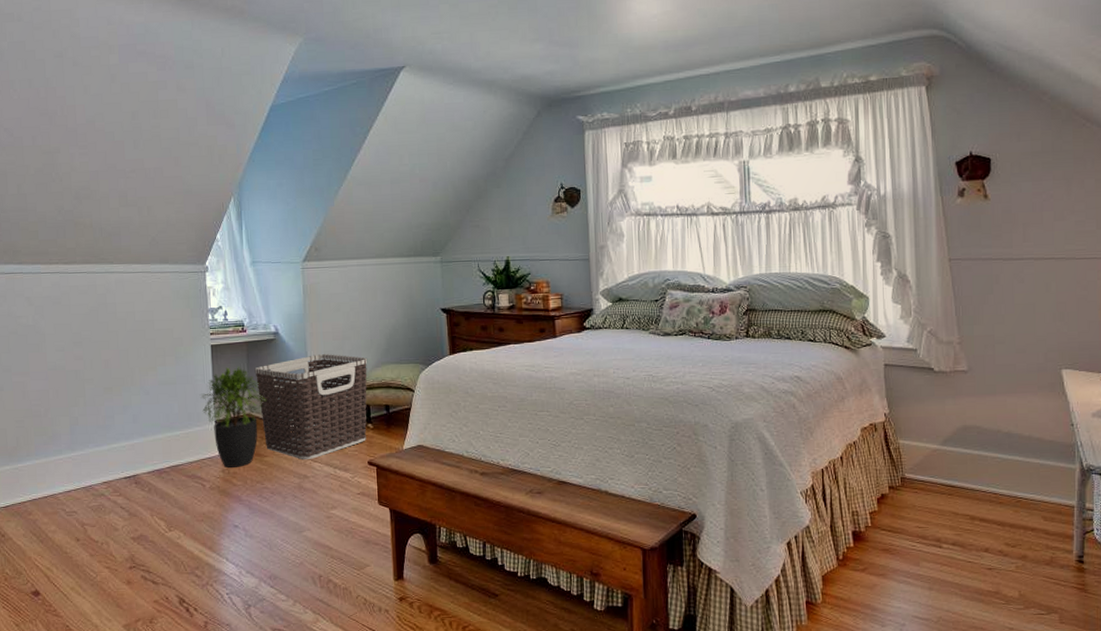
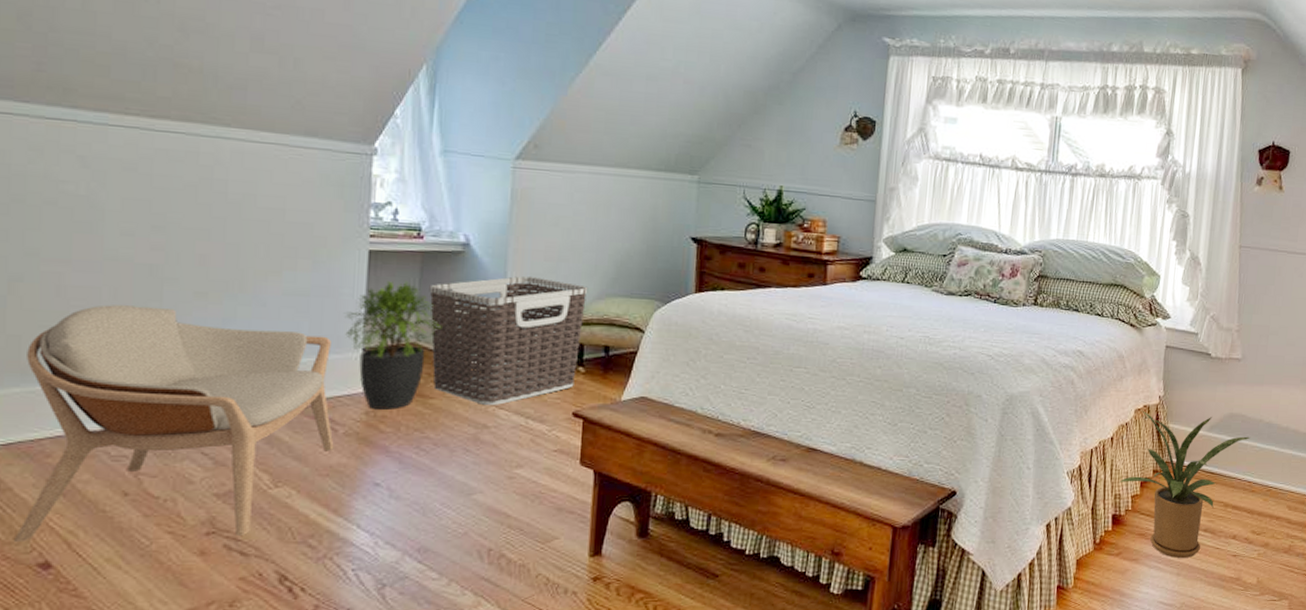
armchair: none [11,401,204,577] -> present [13,304,334,543]
house plant: none [854,428,989,572] -> present [1119,410,1250,558]

